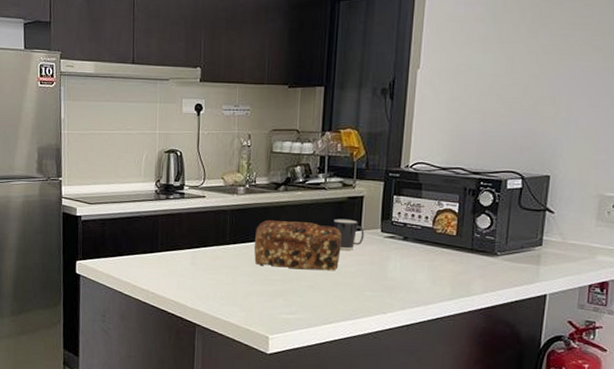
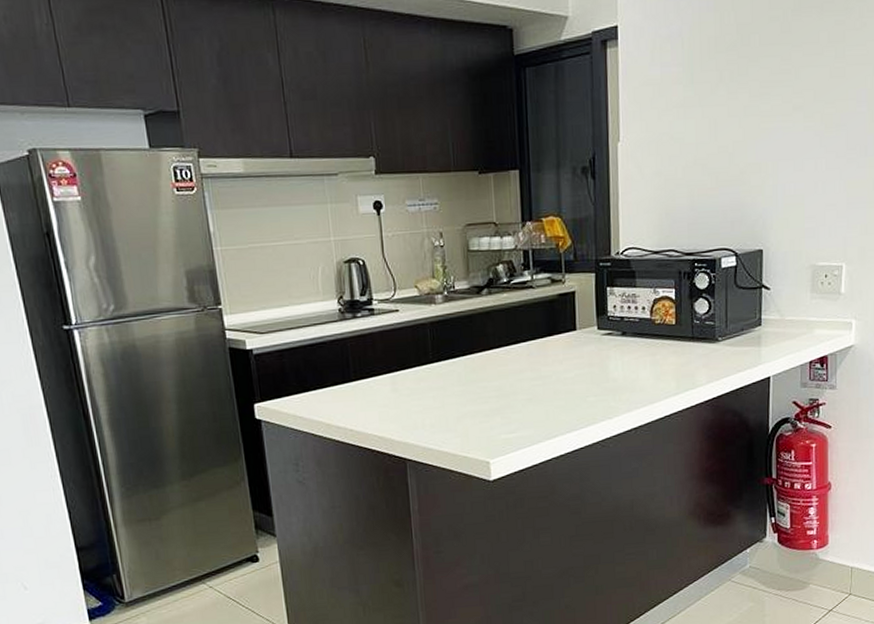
bread loaf: present [254,219,342,271] -> none [460,327,557,382]
mug: present [333,219,365,250] -> none [546,319,581,354]

